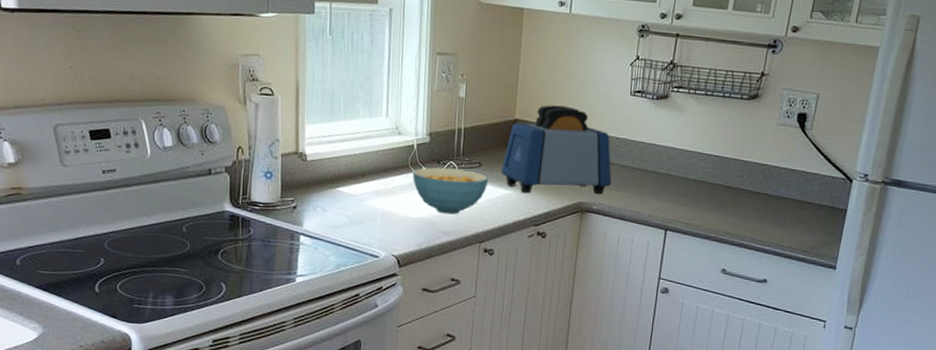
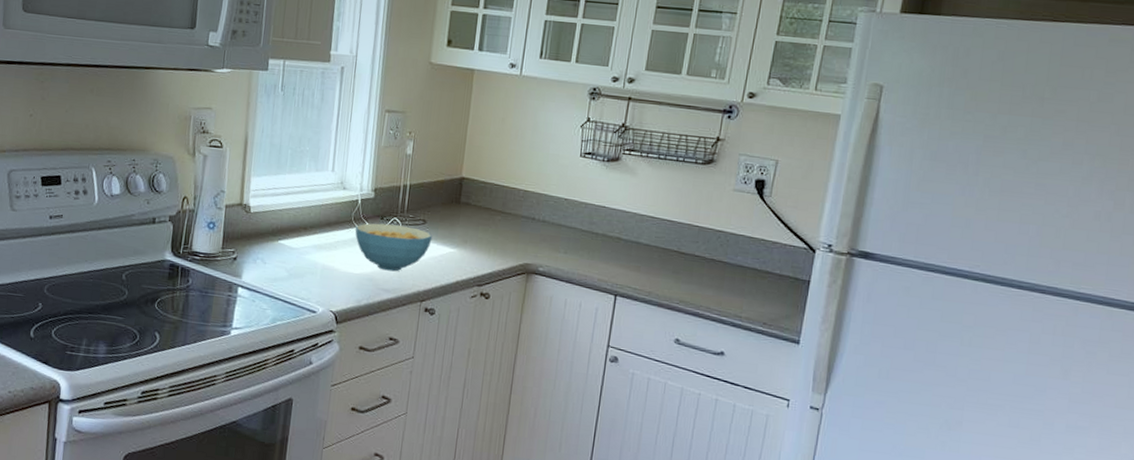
toaster: present [500,105,612,195] -> none [445,164,560,257]

